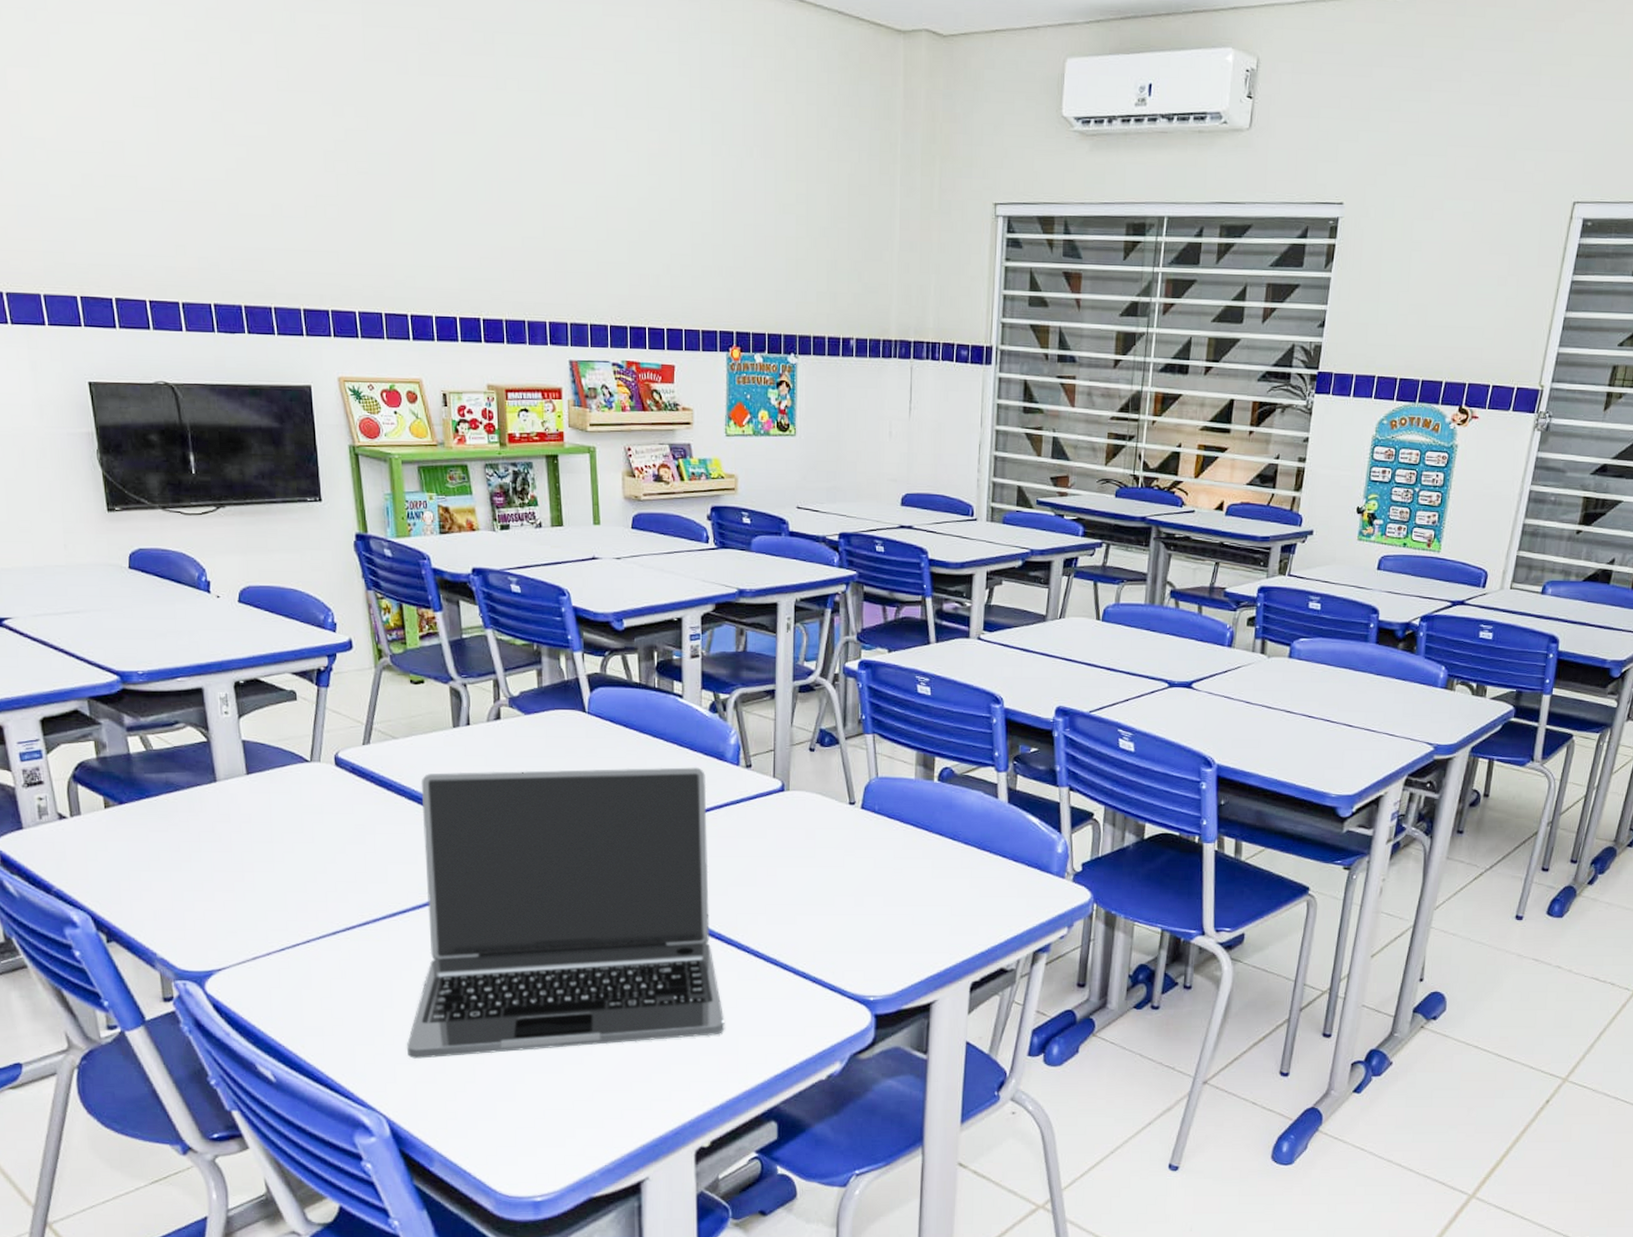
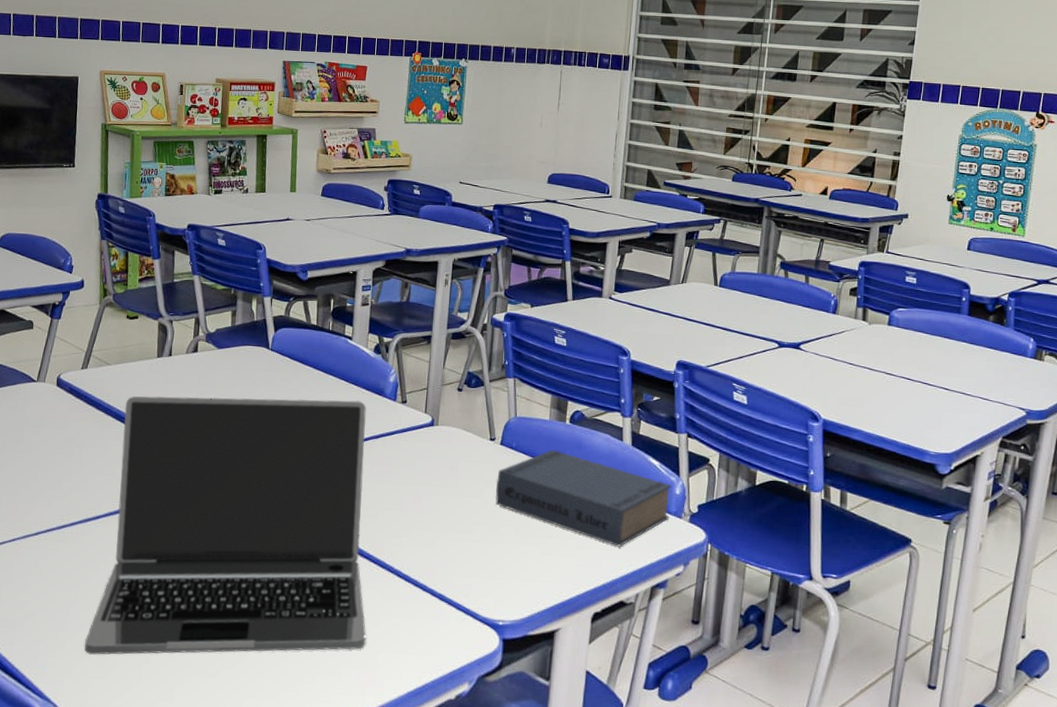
book: none [858,810,1053,912] -> present [495,449,672,547]

